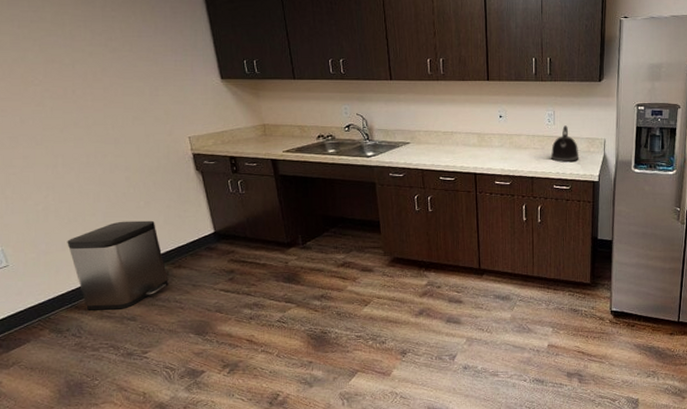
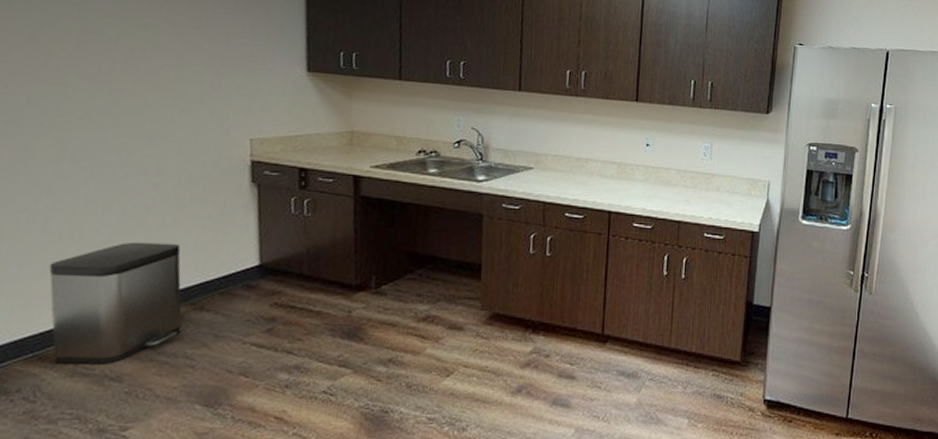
kettle: present [550,125,579,163] -> none [703,161,738,207]

